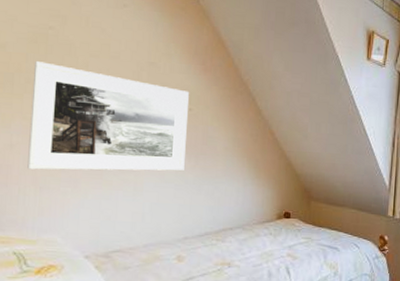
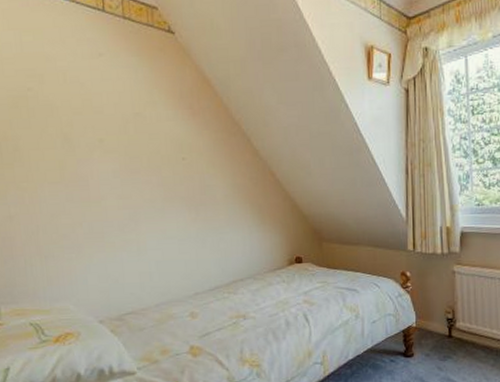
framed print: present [27,61,189,171] -> none [19,126,186,239]

